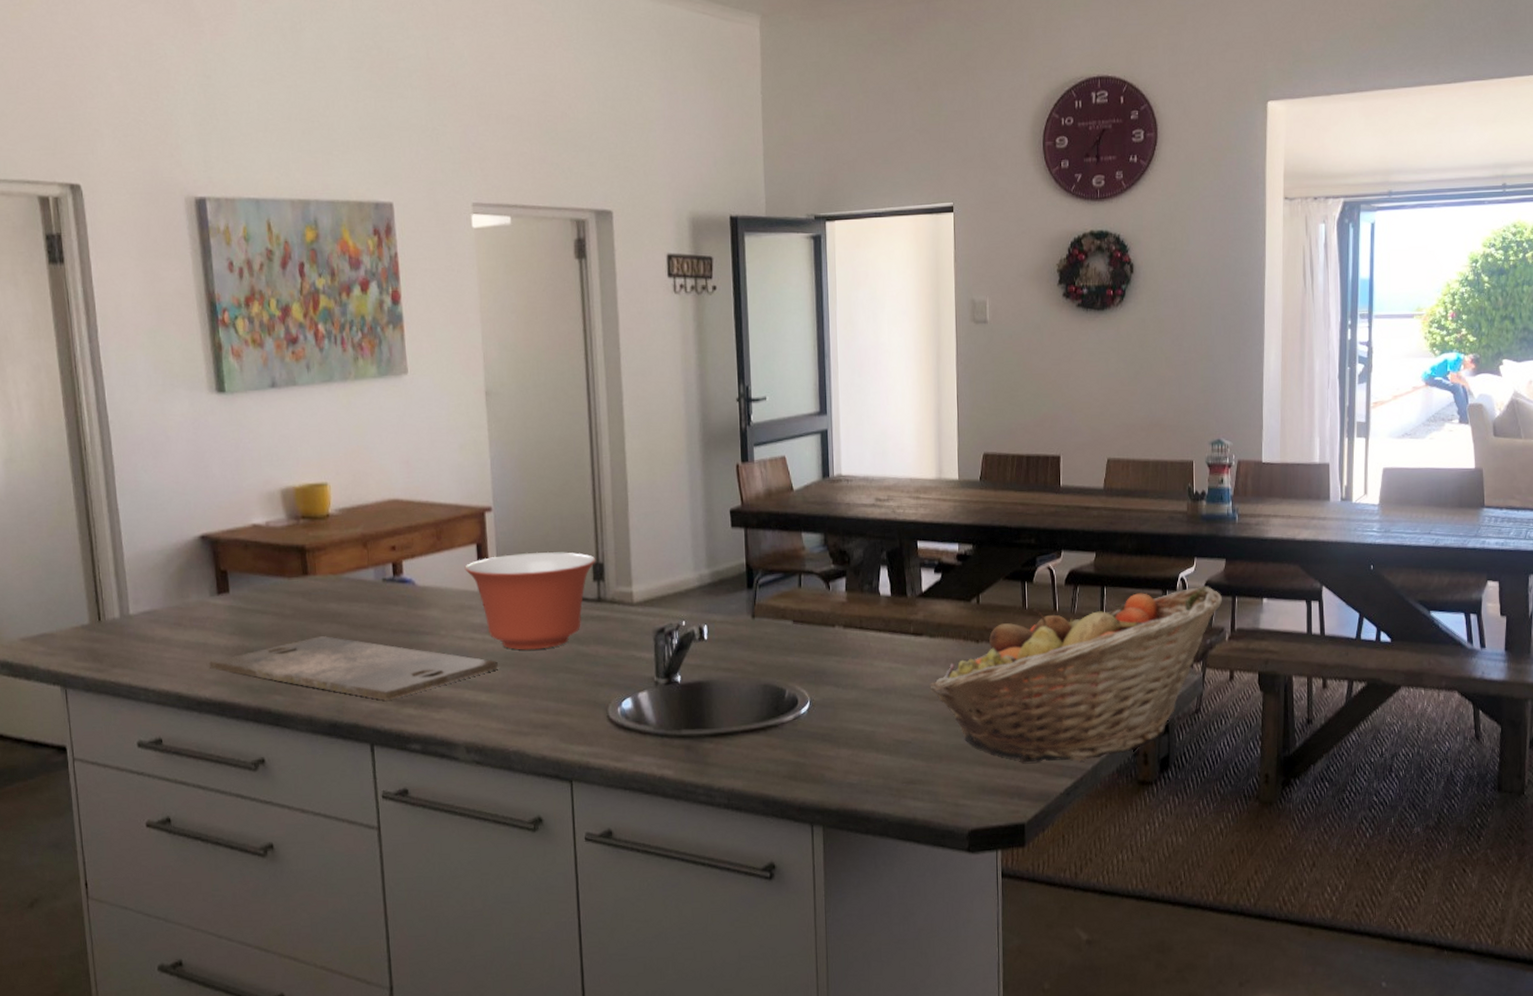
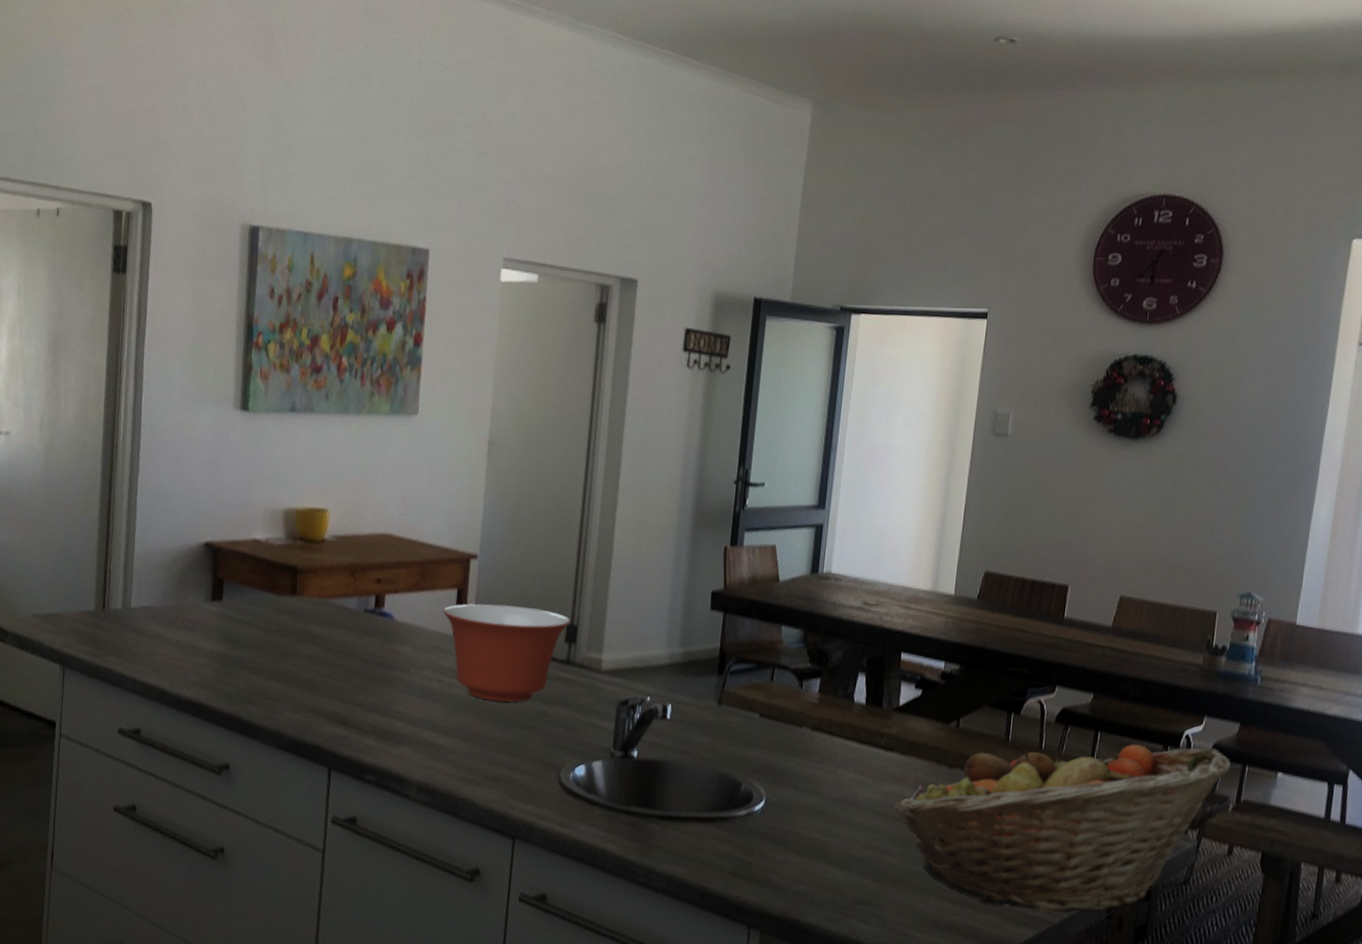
cutting board: present [209,636,498,700] -> none [194,655,460,728]

